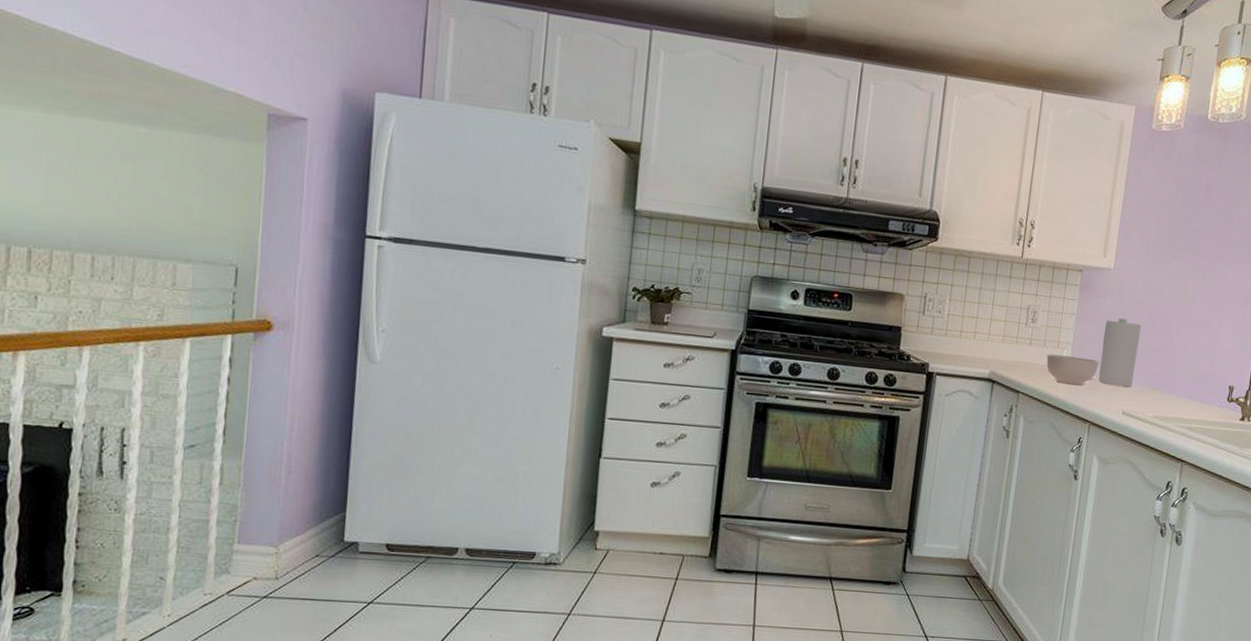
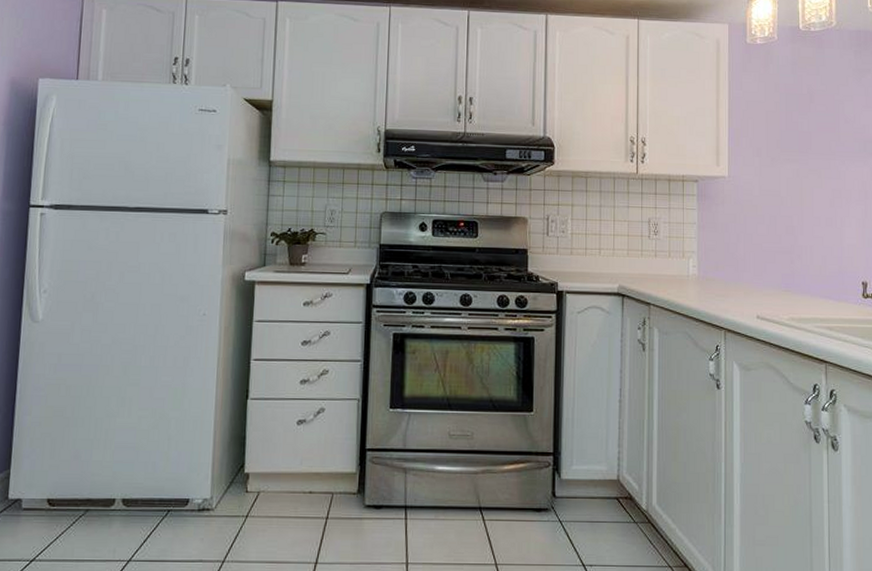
bowl: present [1046,353,1100,386] -> none [673,264,727,293]
paper towel holder: present [1099,318,1141,388] -> none [727,224,764,291]

